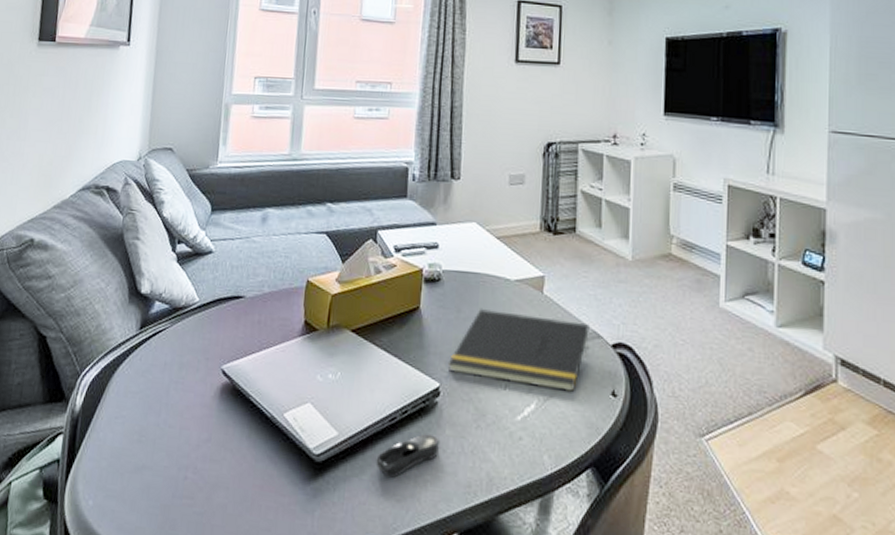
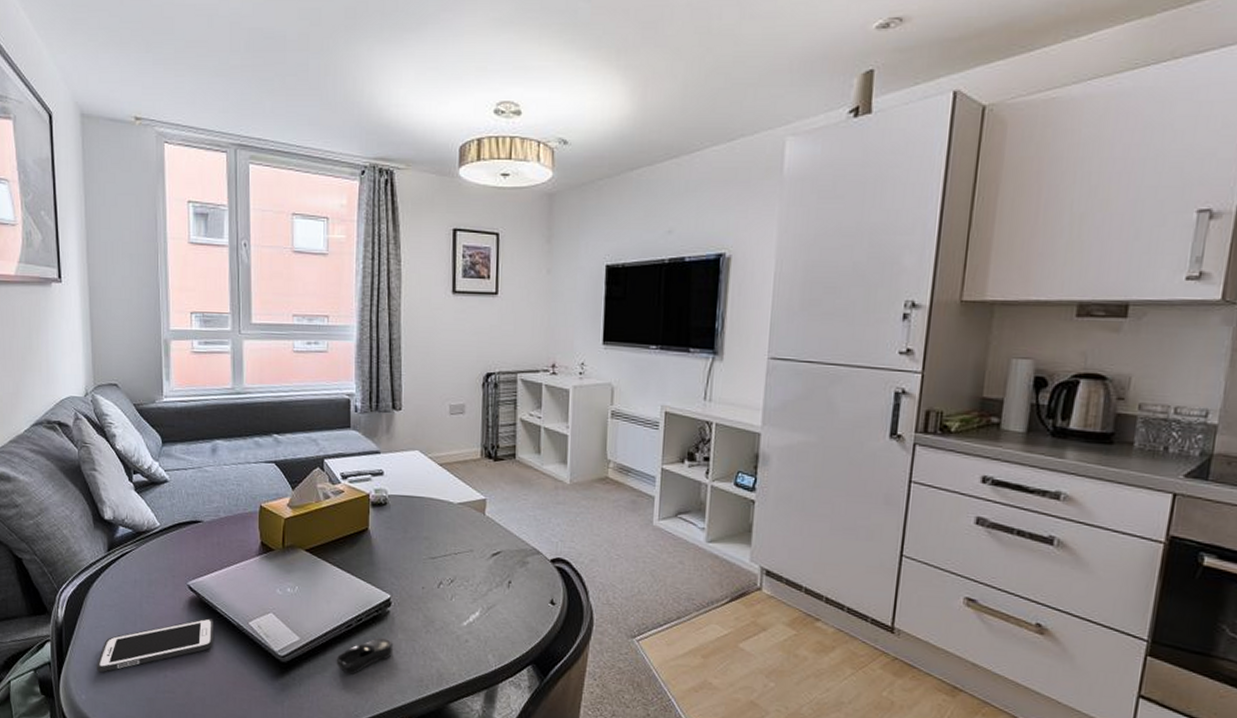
cell phone: none [110,408,245,472] -> present [97,618,213,672]
notepad: present [447,308,589,393] -> none [397,528,529,602]

